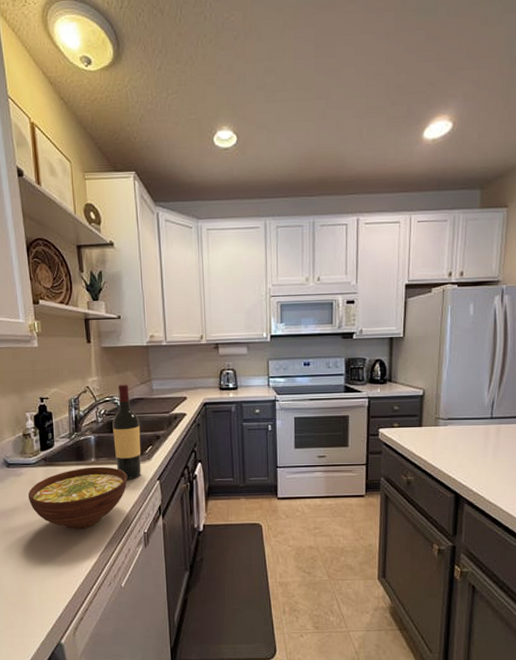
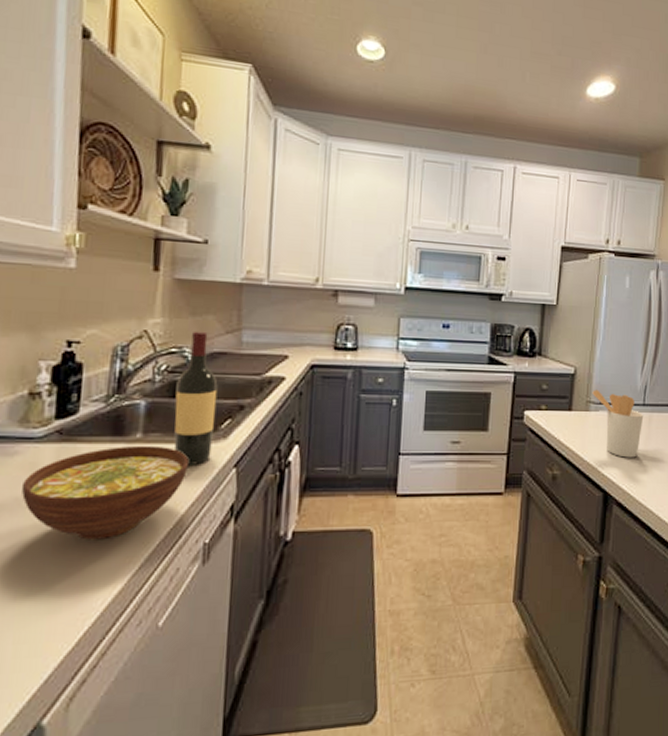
utensil holder: none [441,407,492,464] -> present [592,389,644,458]

